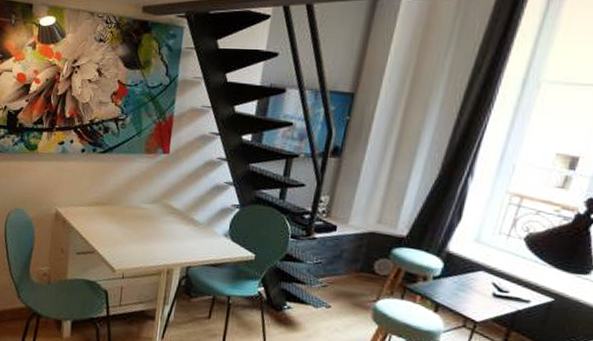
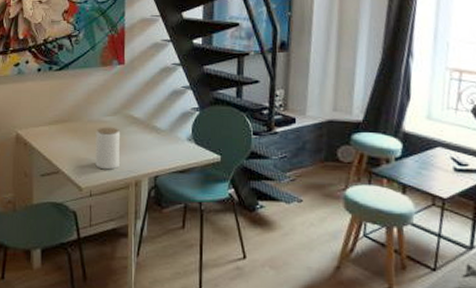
jar: none [130,213,158,256] -> present [95,127,121,170]

